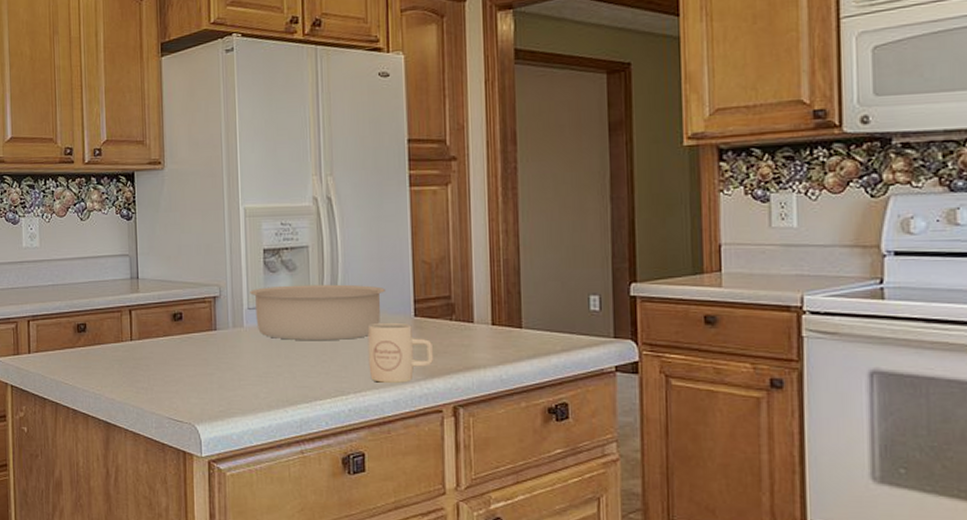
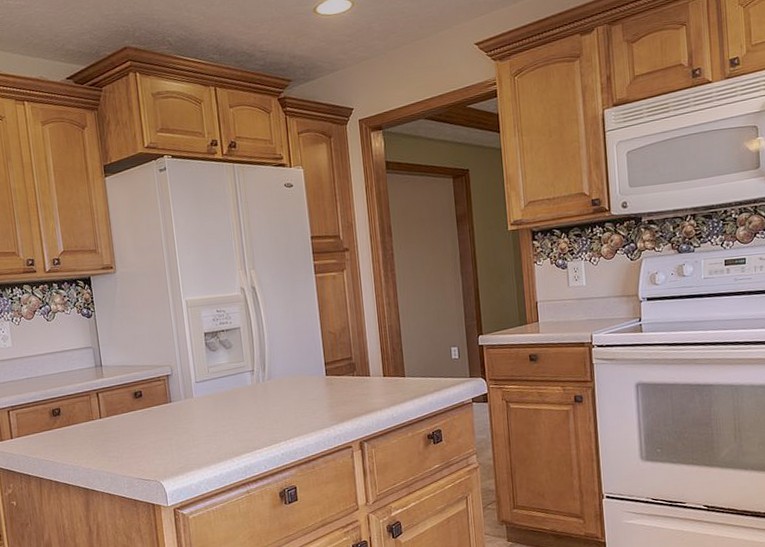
bowl: present [250,284,385,341] -> none [196,354,302,405]
mug: present [367,322,434,384] -> none [291,381,343,431]

